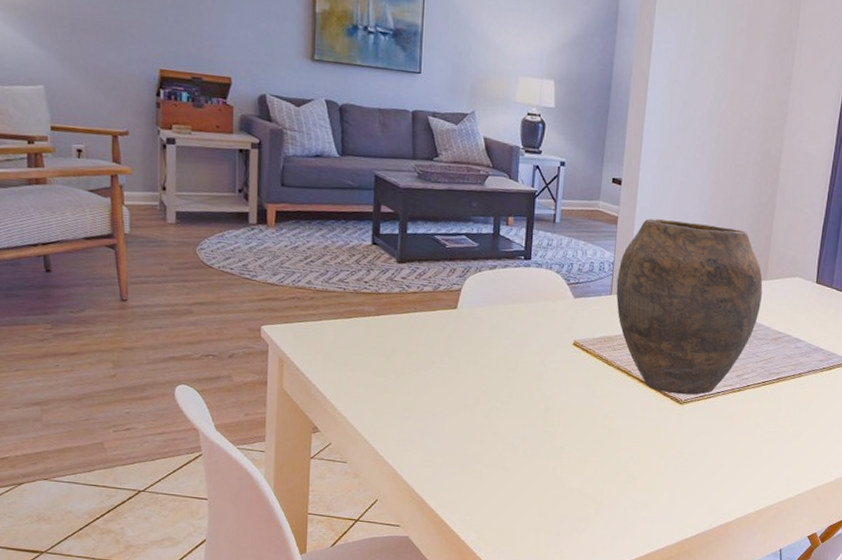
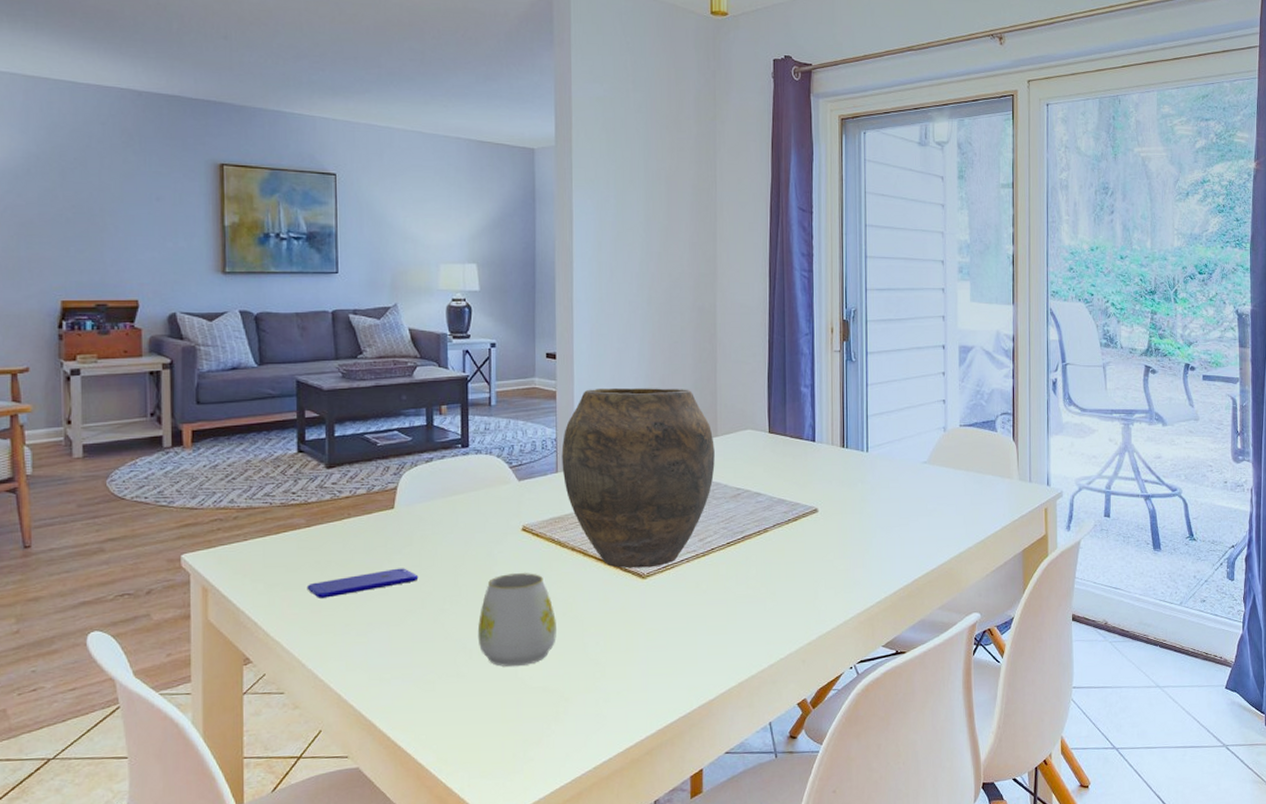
smartphone: none [372,364,475,383] -> present [307,568,419,598]
mug: none [523,383,596,469] -> present [477,573,556,667]

